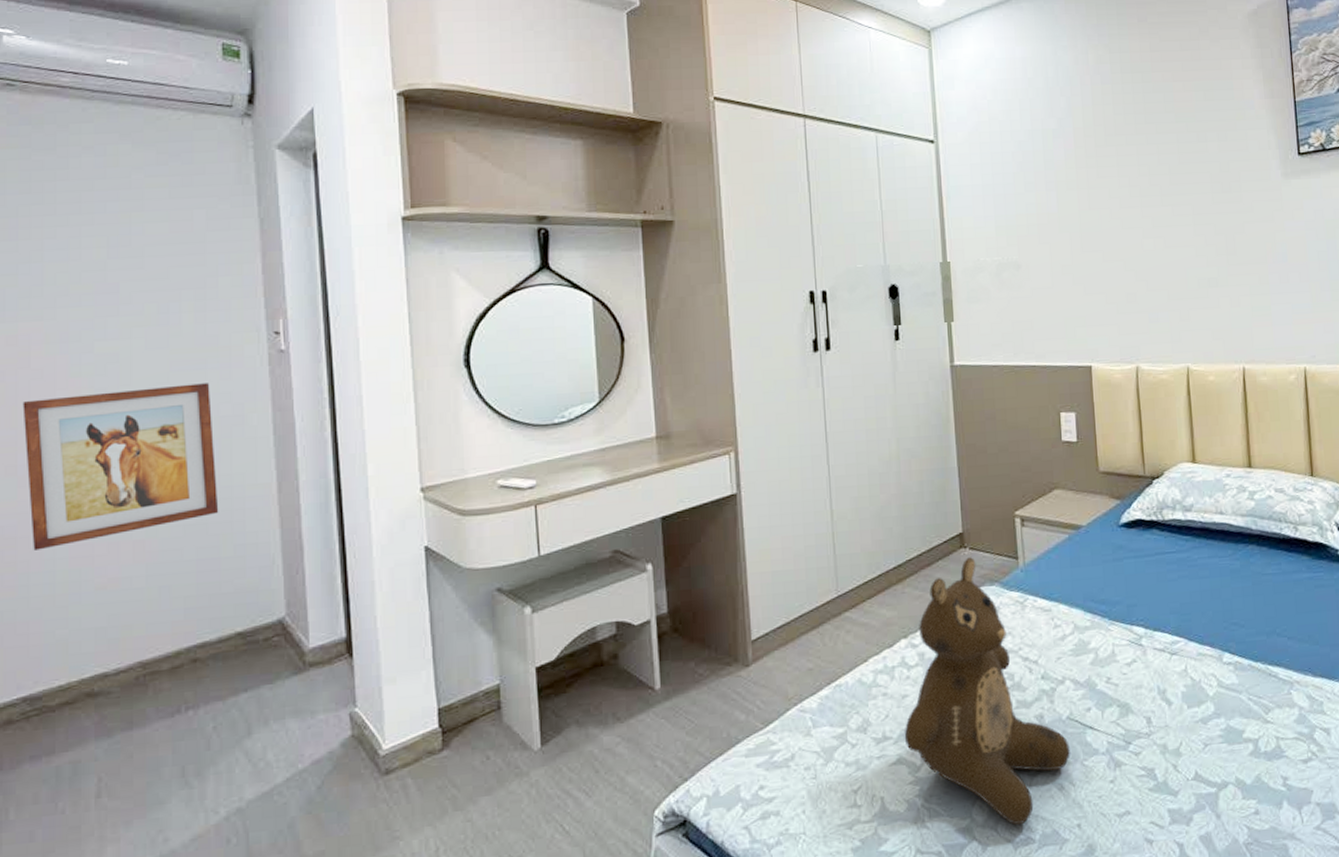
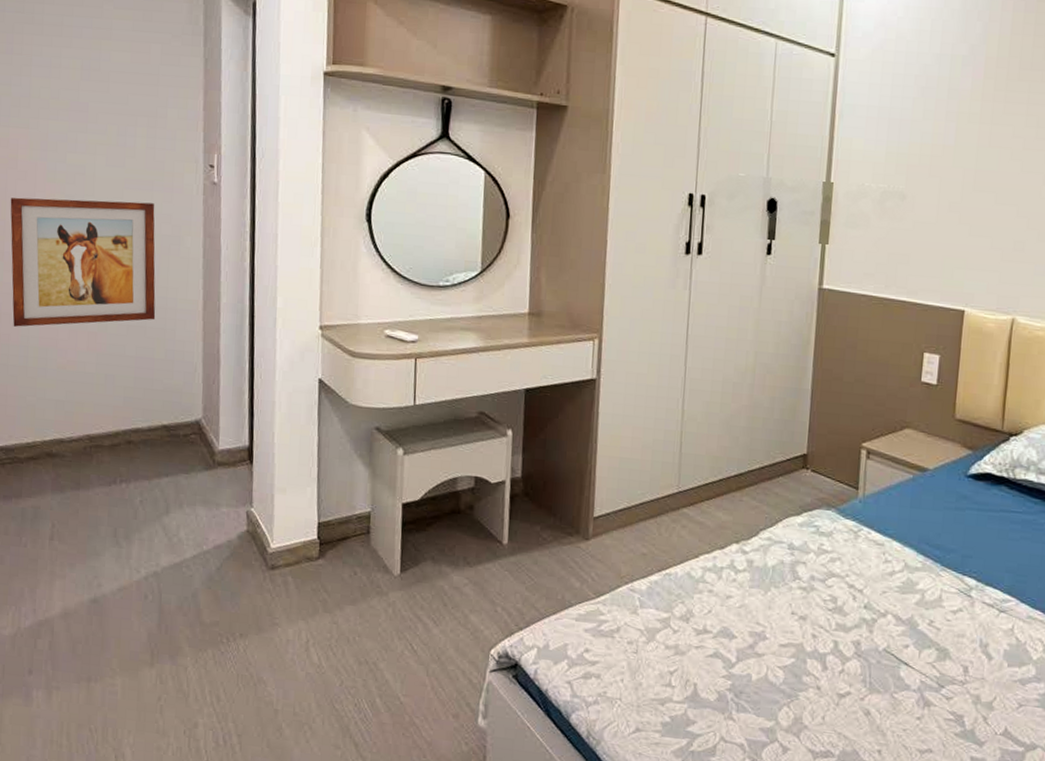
teddy bear: present [904,557,1070,826] -> none [723,479,882,738]

